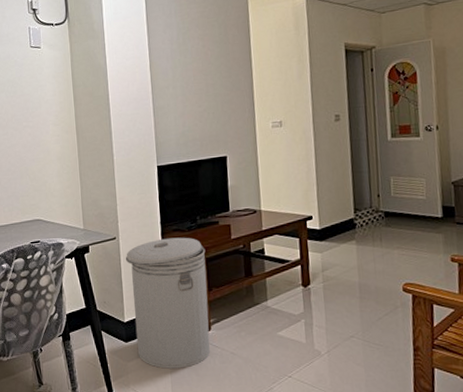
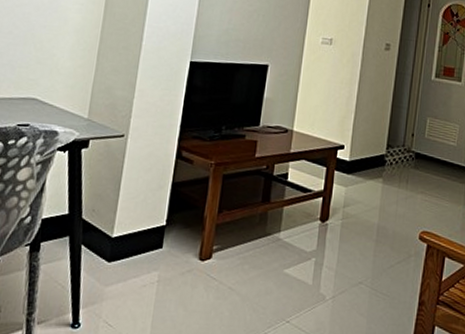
can: present [125,237,210,369] -> none [119,145,224,301]

